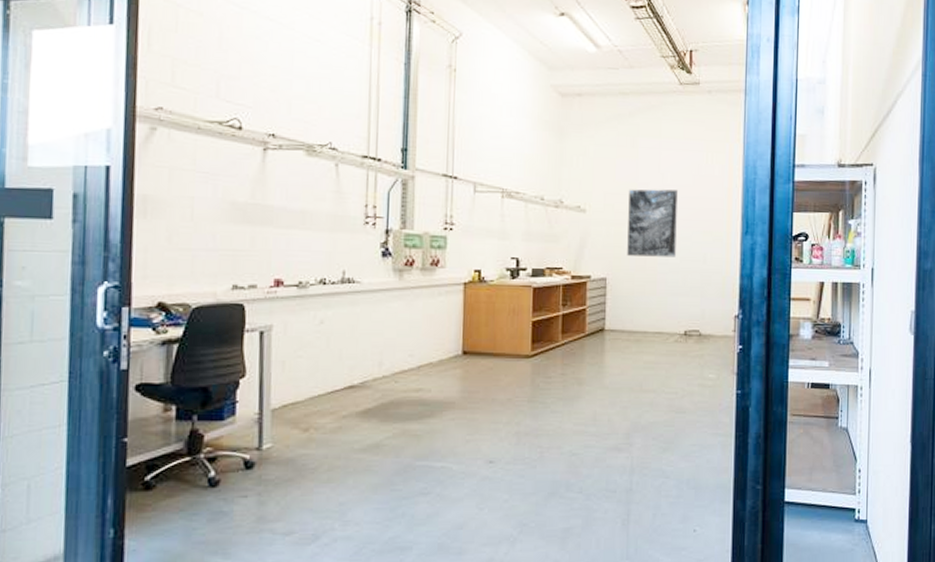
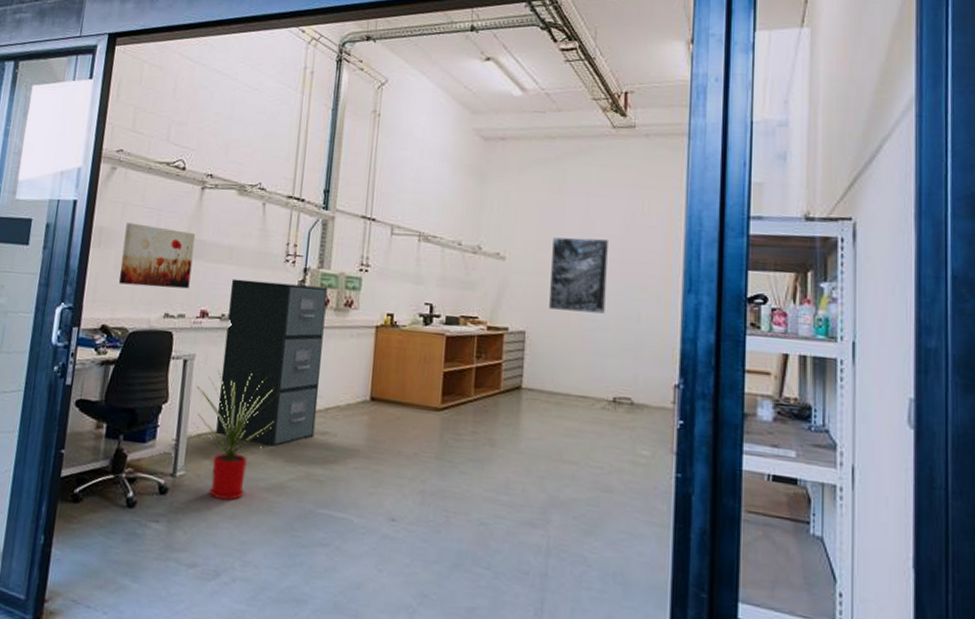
wall art: none [173,189,261,258] -> present [118,222,196,289]
house plant: none [268,338,366,466] -> present [185,370,275,501]
filing cabinet: none [303,244,412,408] -> present [216,279,328,447]

